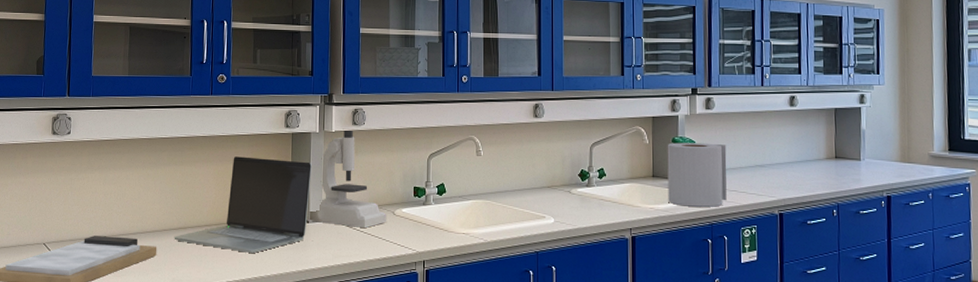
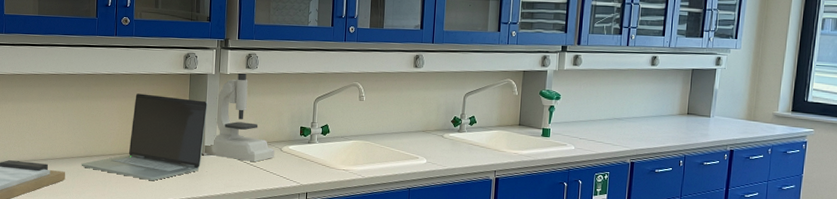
paper towel roll: present [667,142,727,207] -> none [531,95,589,154]

